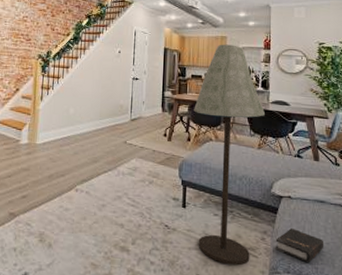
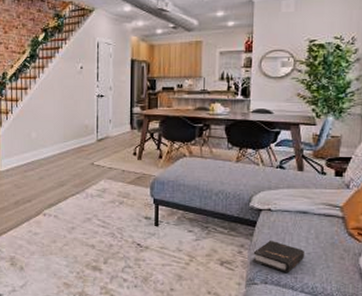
floor lamp: present [194,44,265,266] -> none [165,50,244,279]

